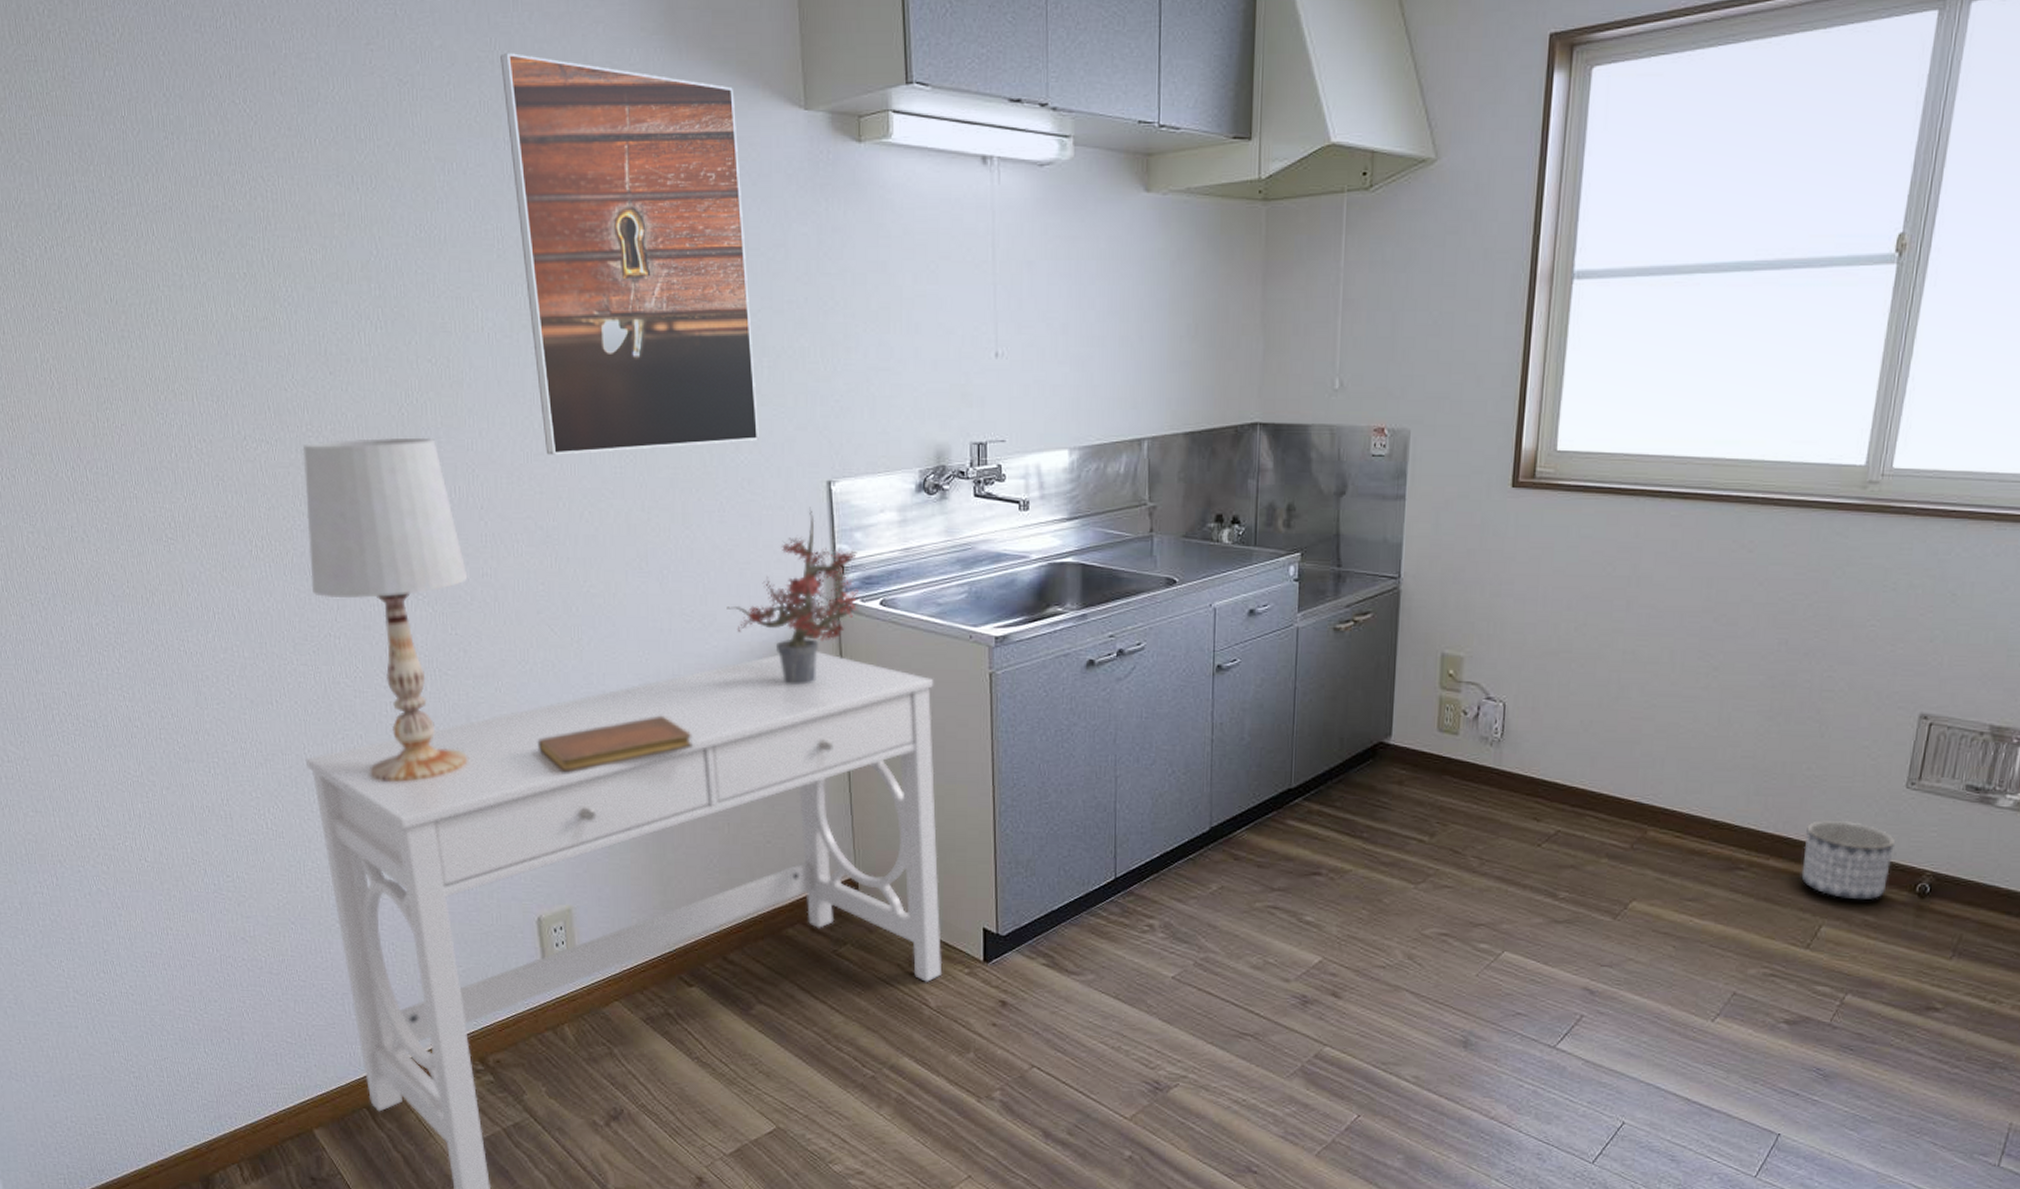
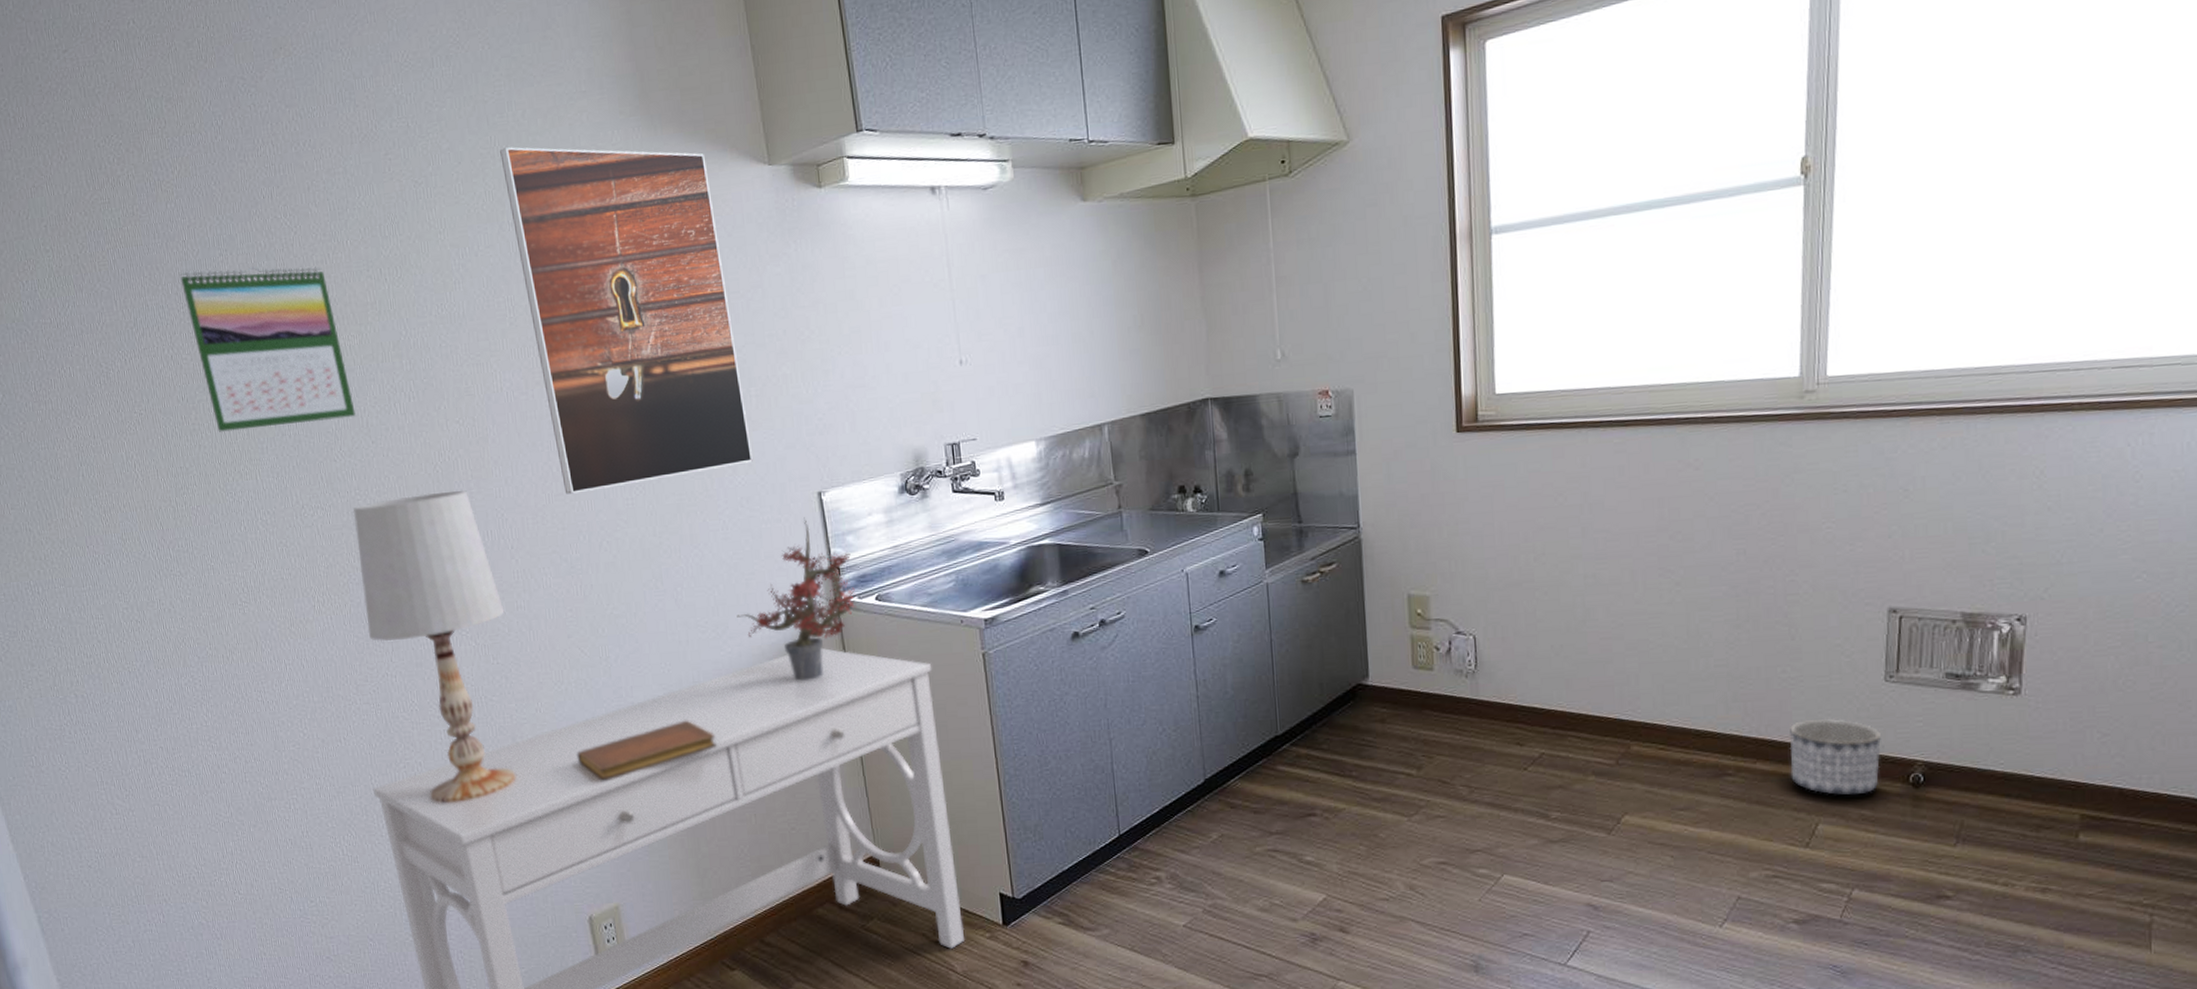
calendar: none [115,154,313,343] -> present [179,266,356,432]

